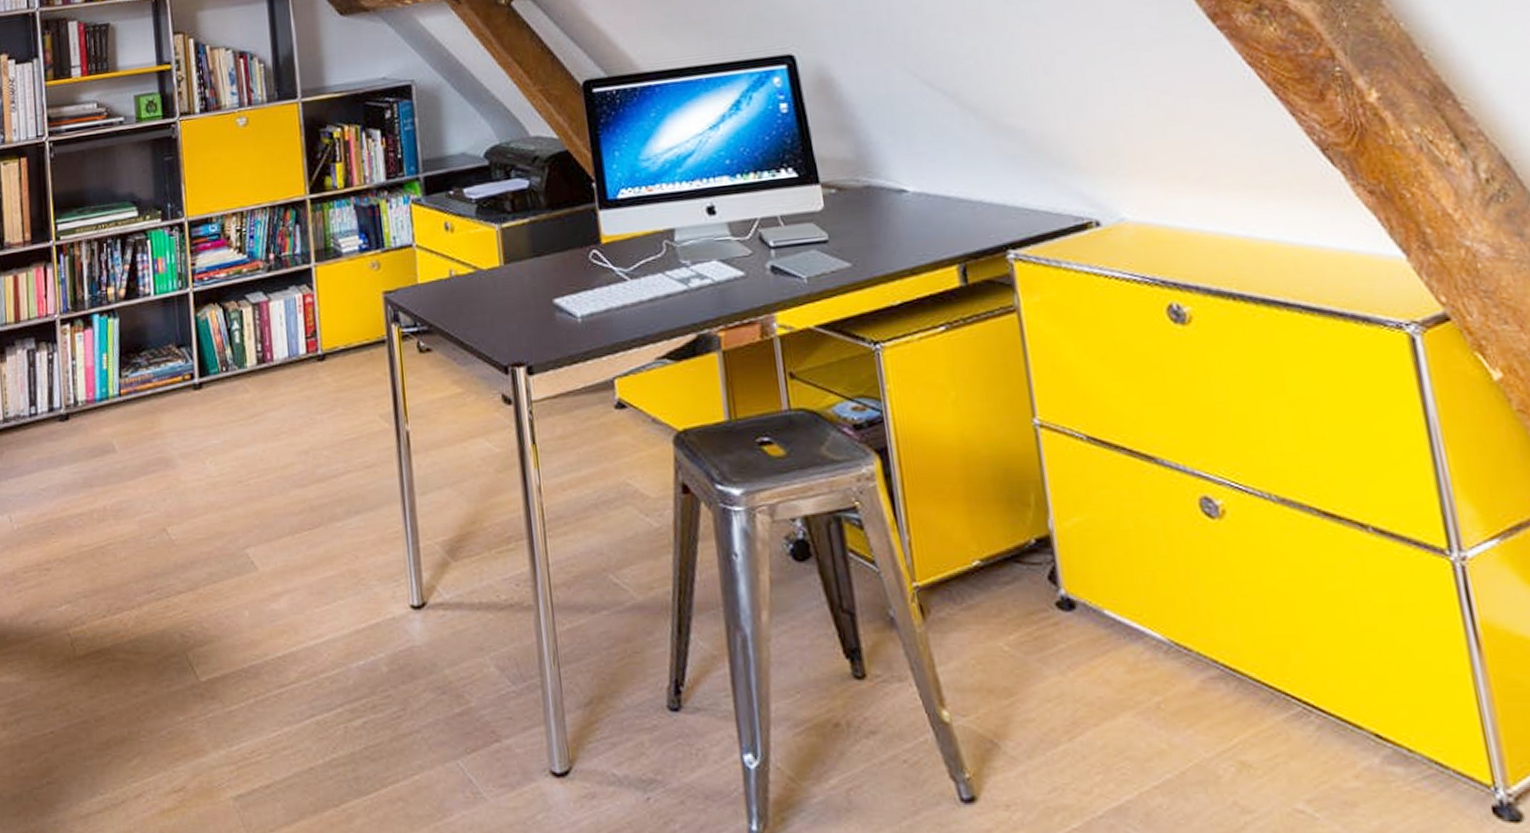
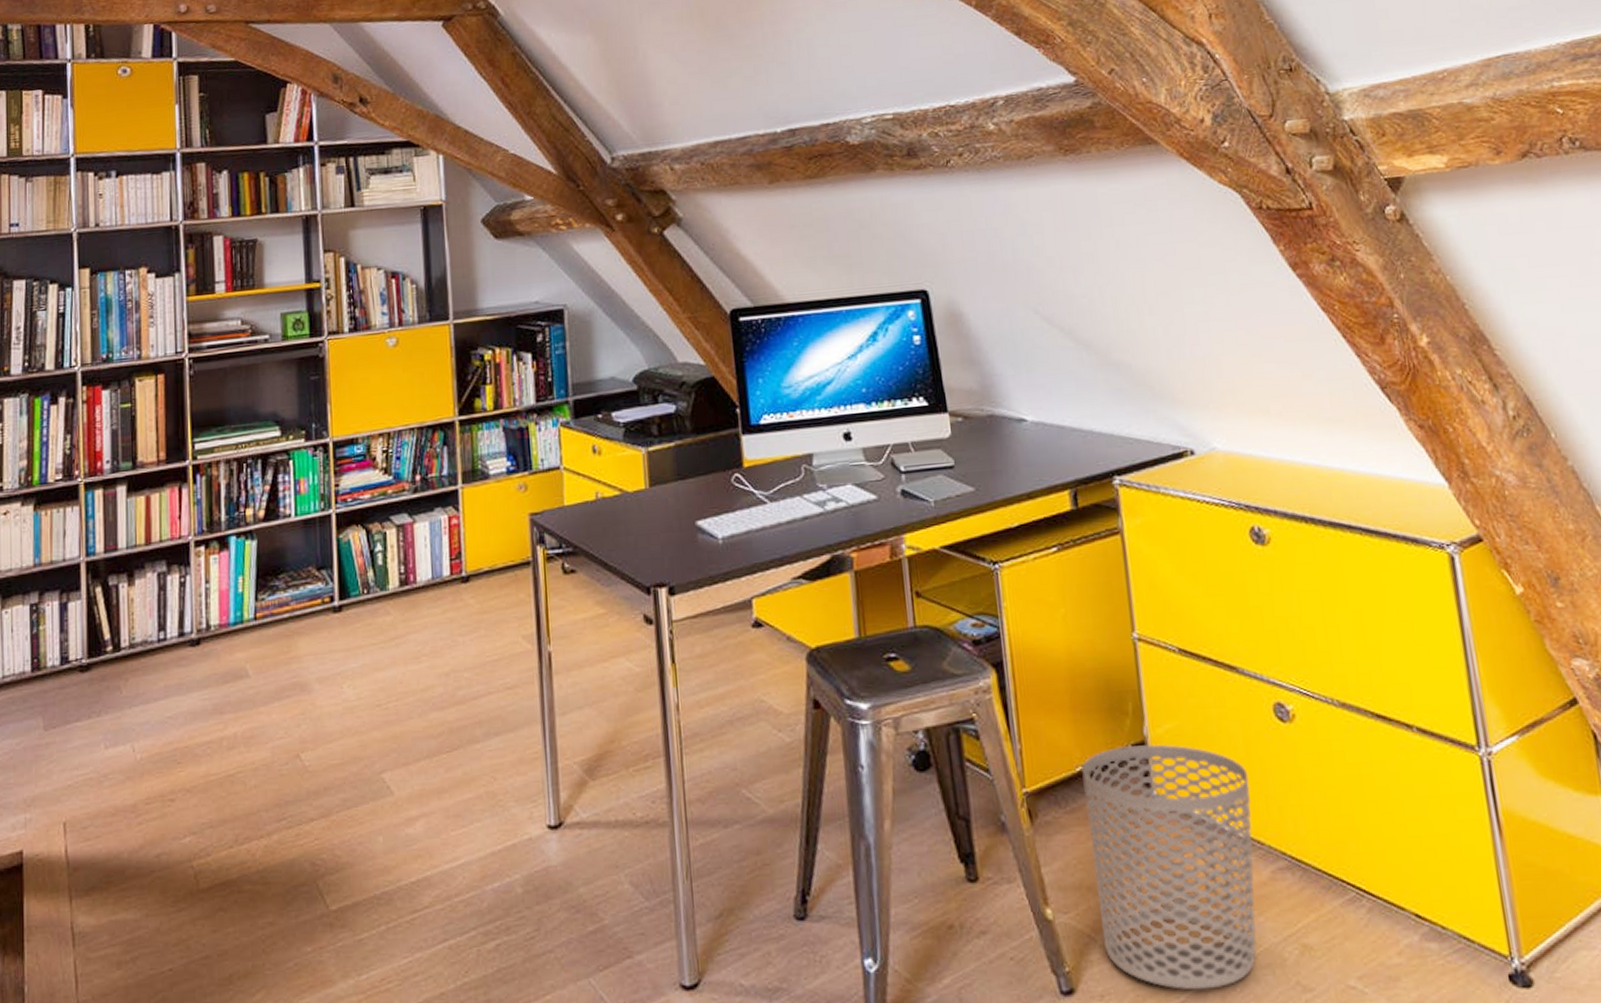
waste bin: none [978,539,1186,805] -> present [1082,744,1257,990]

